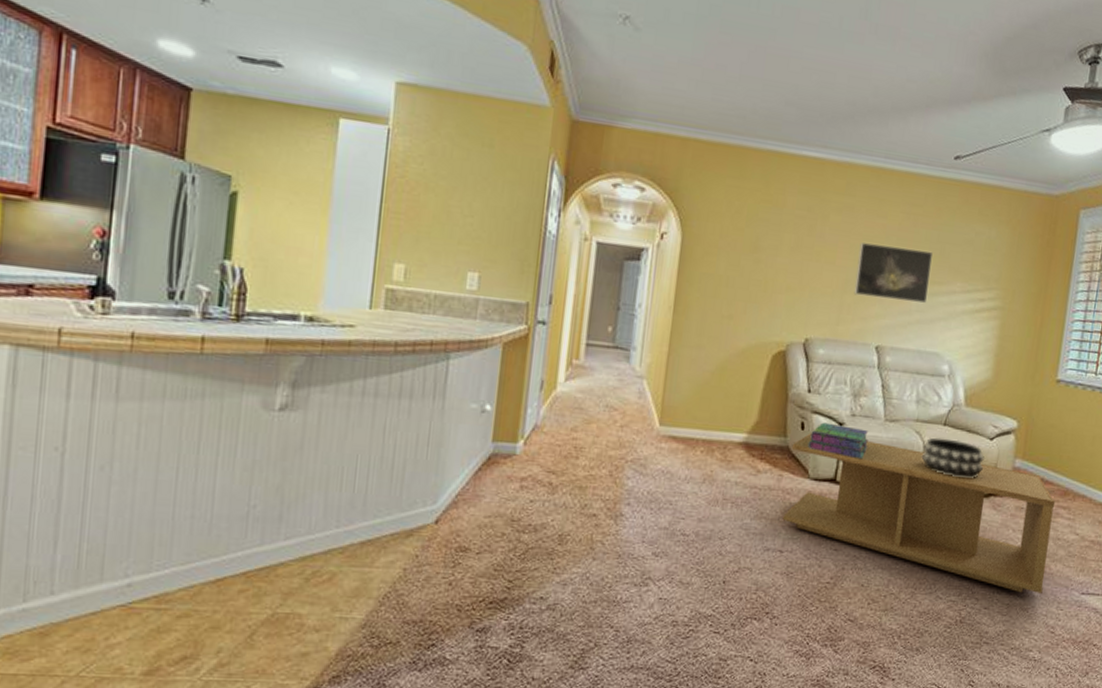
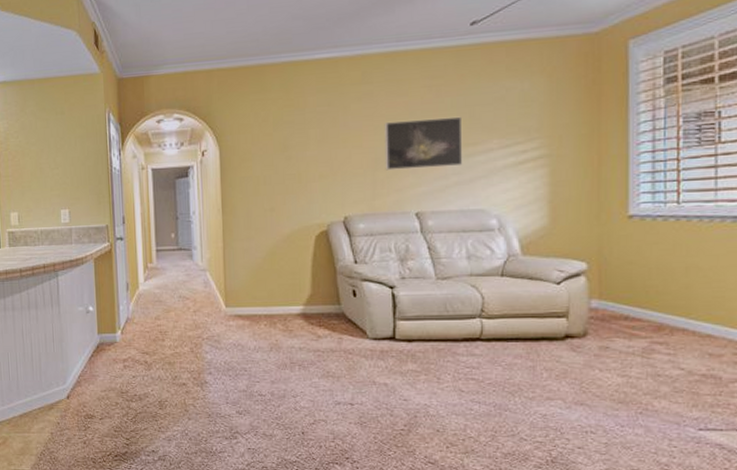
coffee table: present [782,433,1056,595] -> none [347,298,648,432]
stack of books: present [807,422,868,460] -> none [362,287,422,317]
decorative bowl: present [921,437,984,479] -> none [481,288,553,325]

